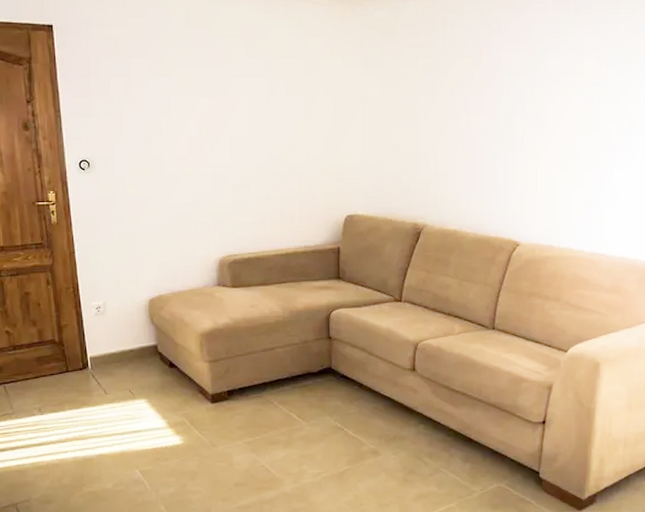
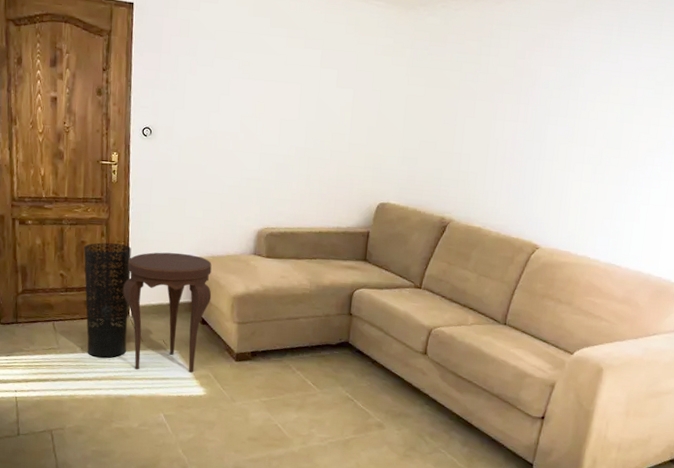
umbrella stand: none [29,291,89,418] -> present [83,242,132,359]
side table: none [78,293,177,426] -> present [123,252,212,373]

